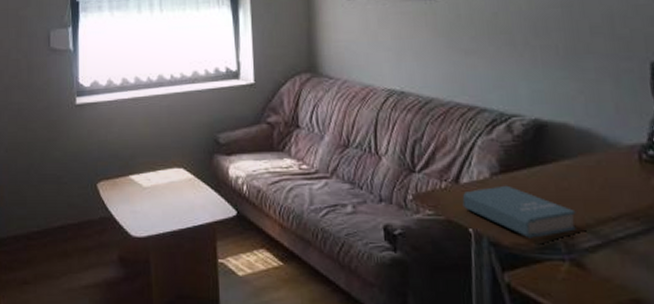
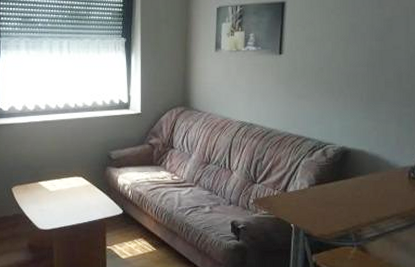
book: present [462,185,576,238] -> none [288,193,364,231]

